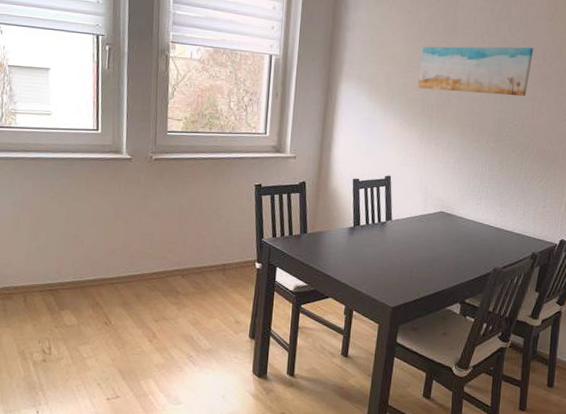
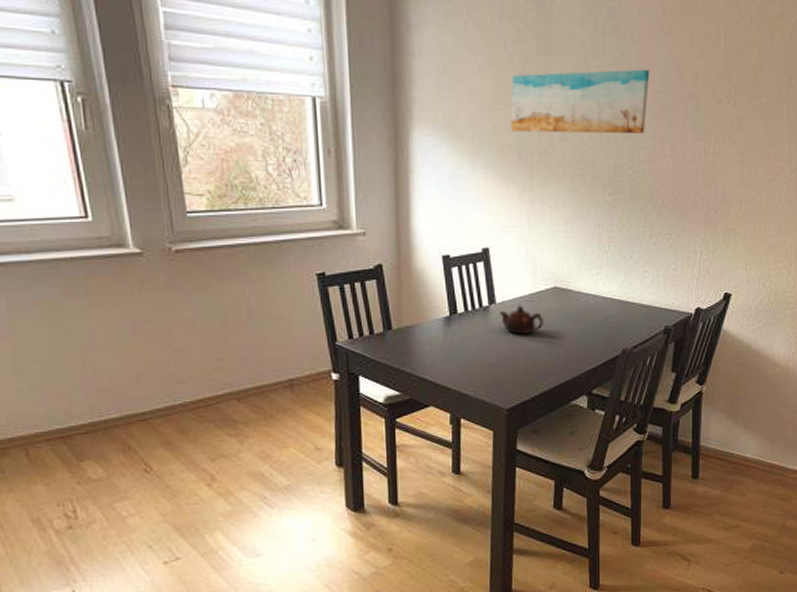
teapot: none [394,223,429,248] -> present [500,305,543,335]

